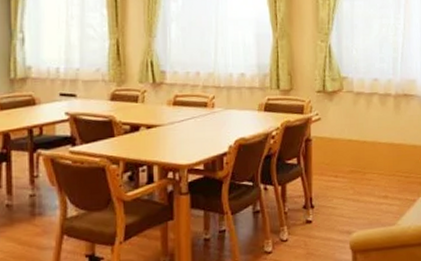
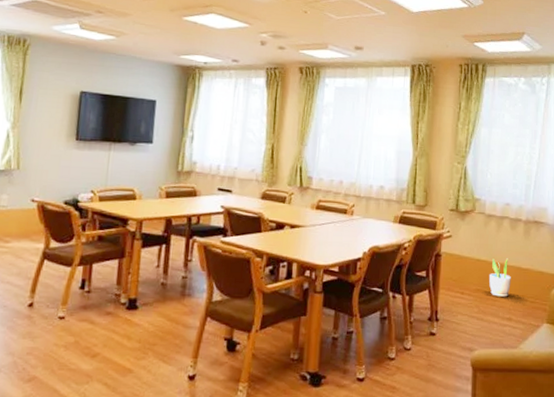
potted plant: none [362,135,385,176] -> present [489,258,511,297]

